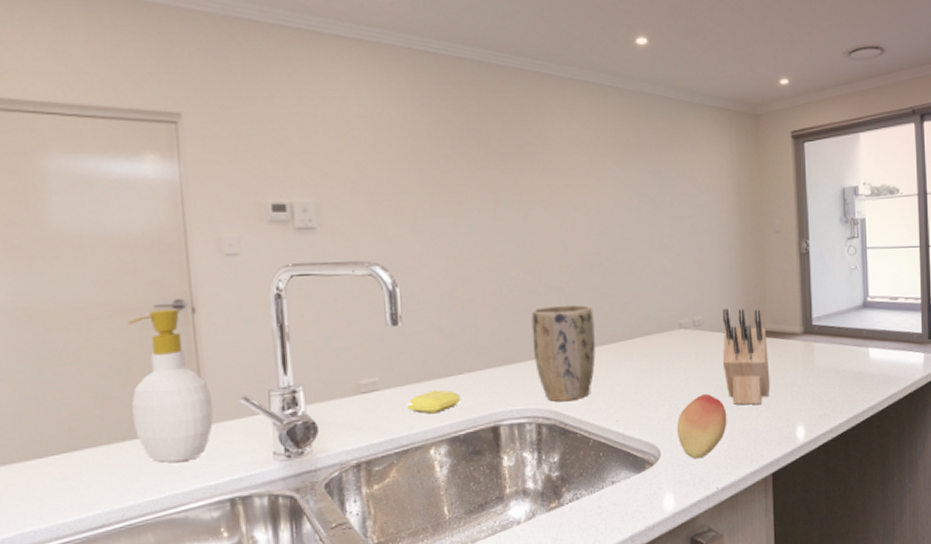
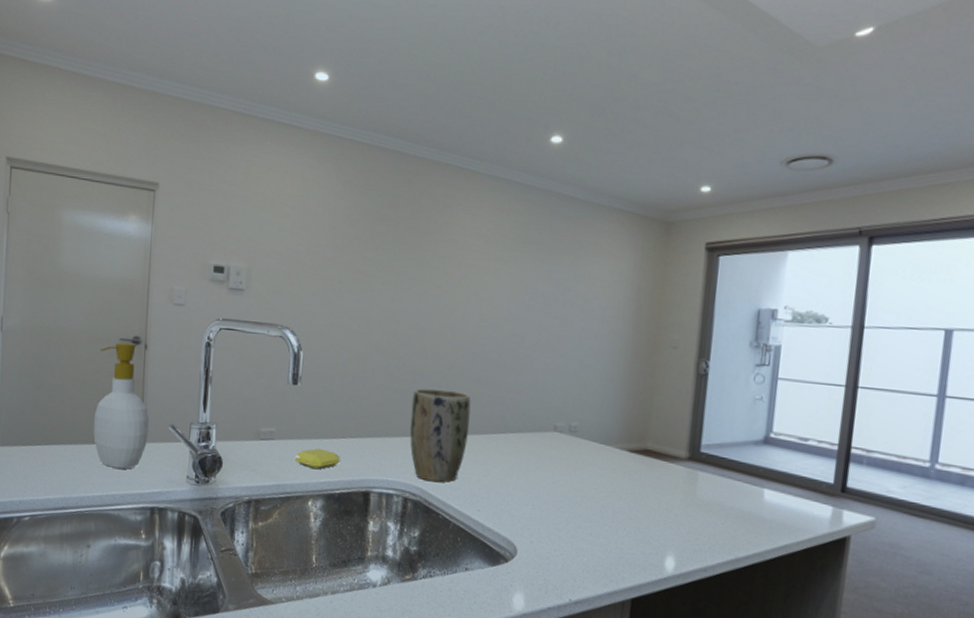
fruit: present [676,394,727,459] -> none [536,502,592,566]
knife block: present [722,308,770,405] -> none [593,418,646,524]

